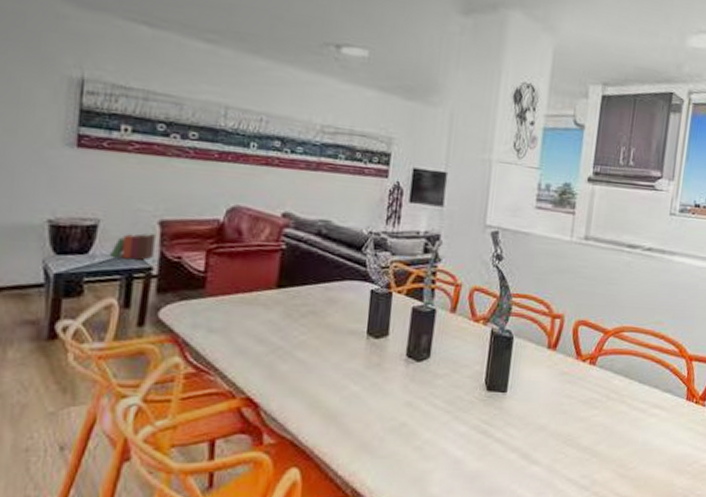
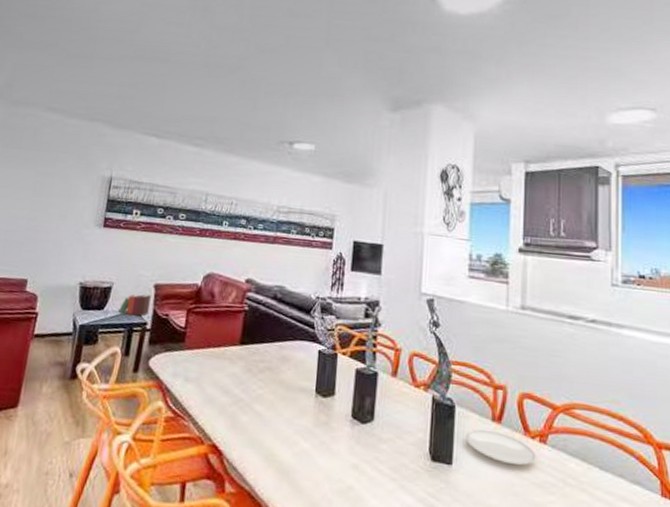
plate: none [521,356,585,387] -> present [465,429,536,466]

